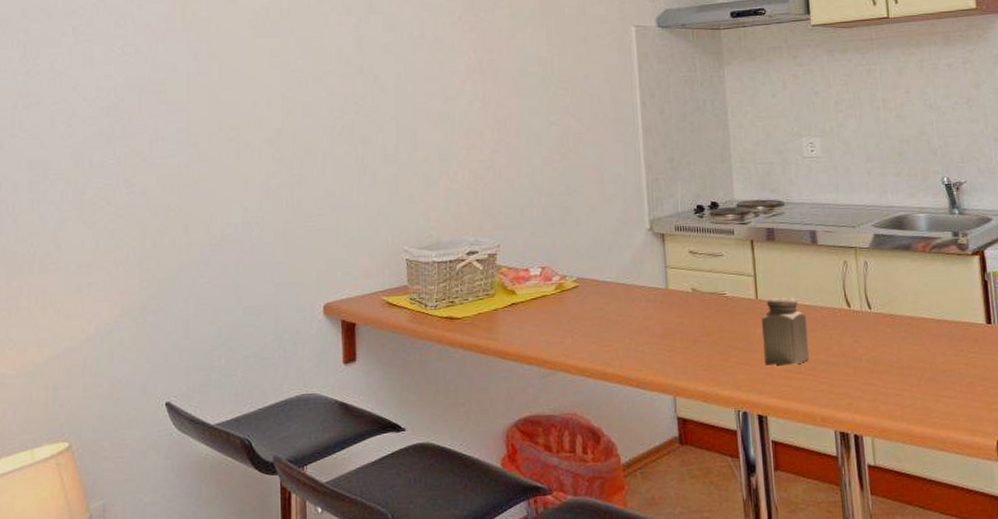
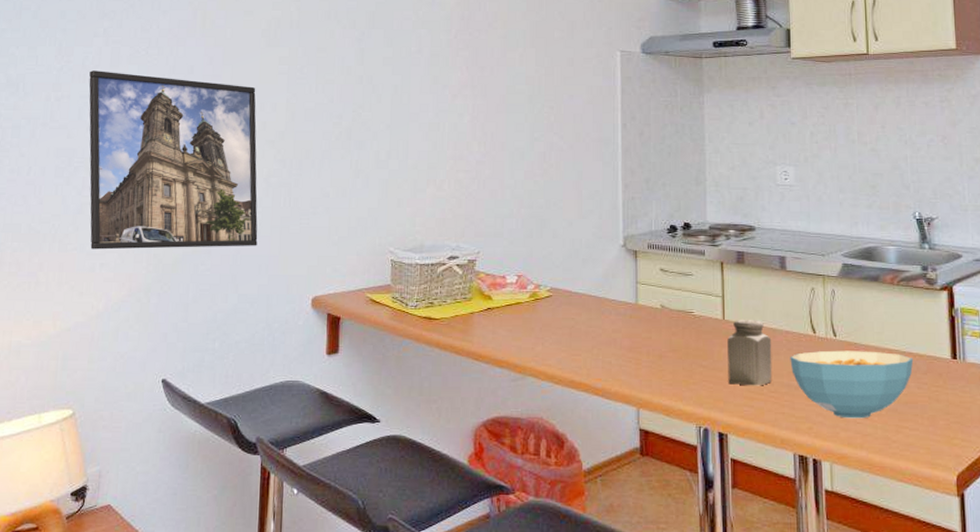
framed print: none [60,73,260,268] -> present [89,71,258,250]
cereal bowl: none [826,321,949,391] -> present [790,350,914,419]

